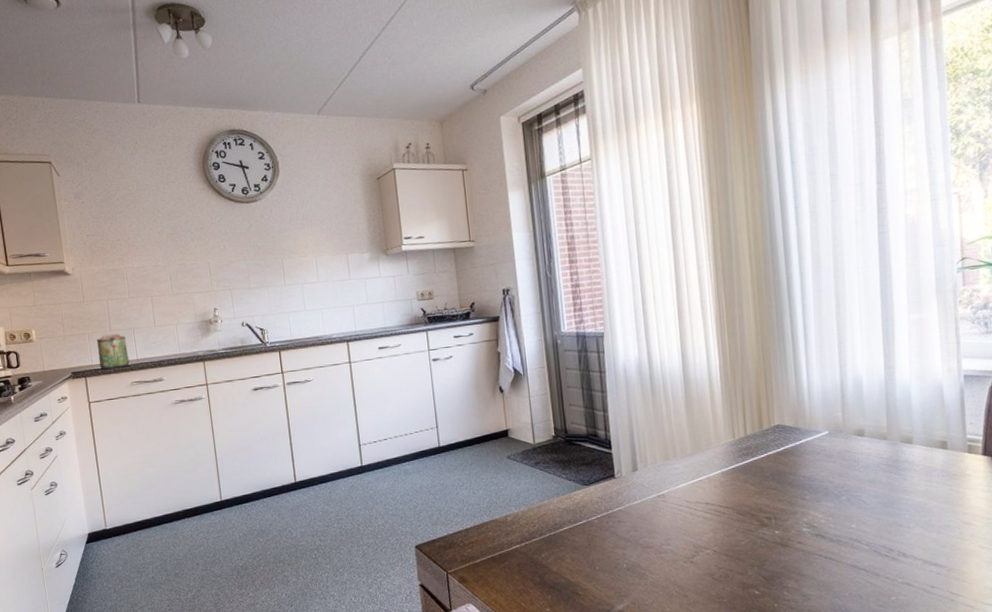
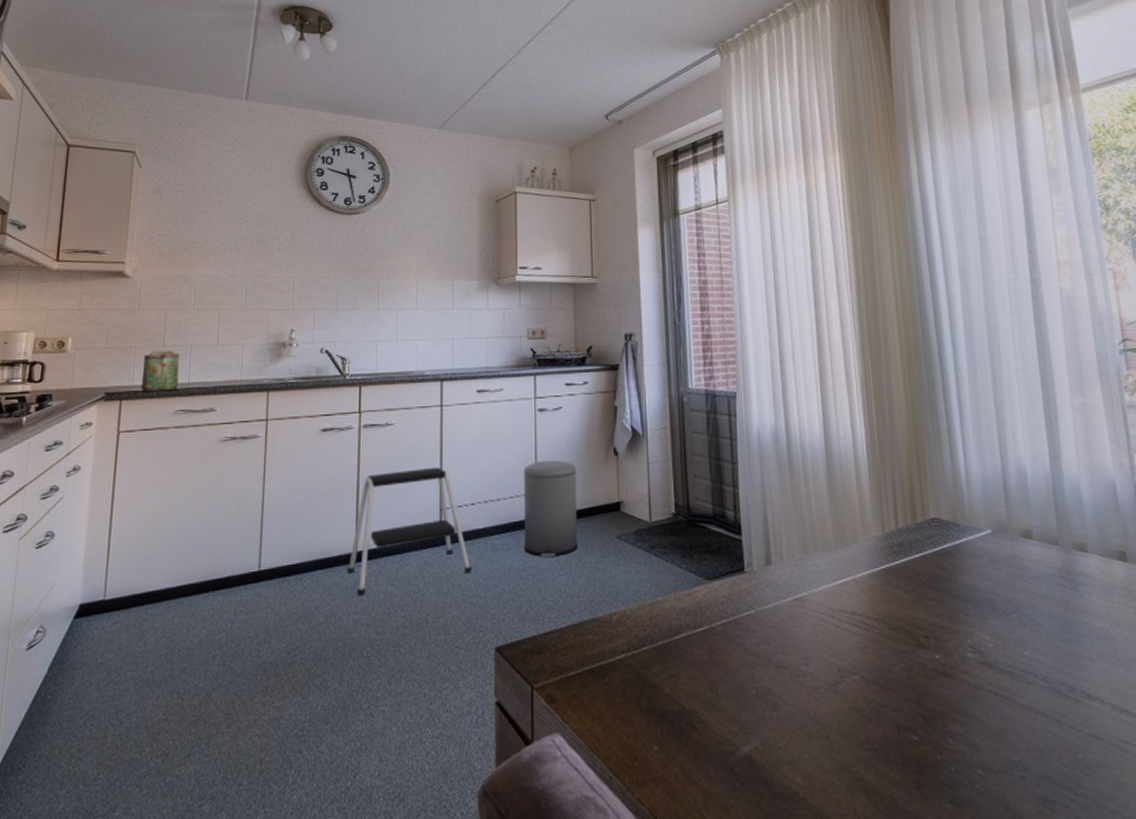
step stool: none [290,412,390,515] -> present [347,467,471,596]
pedal bin: none [425,400,475,477] -> present [523,460,578,557]

